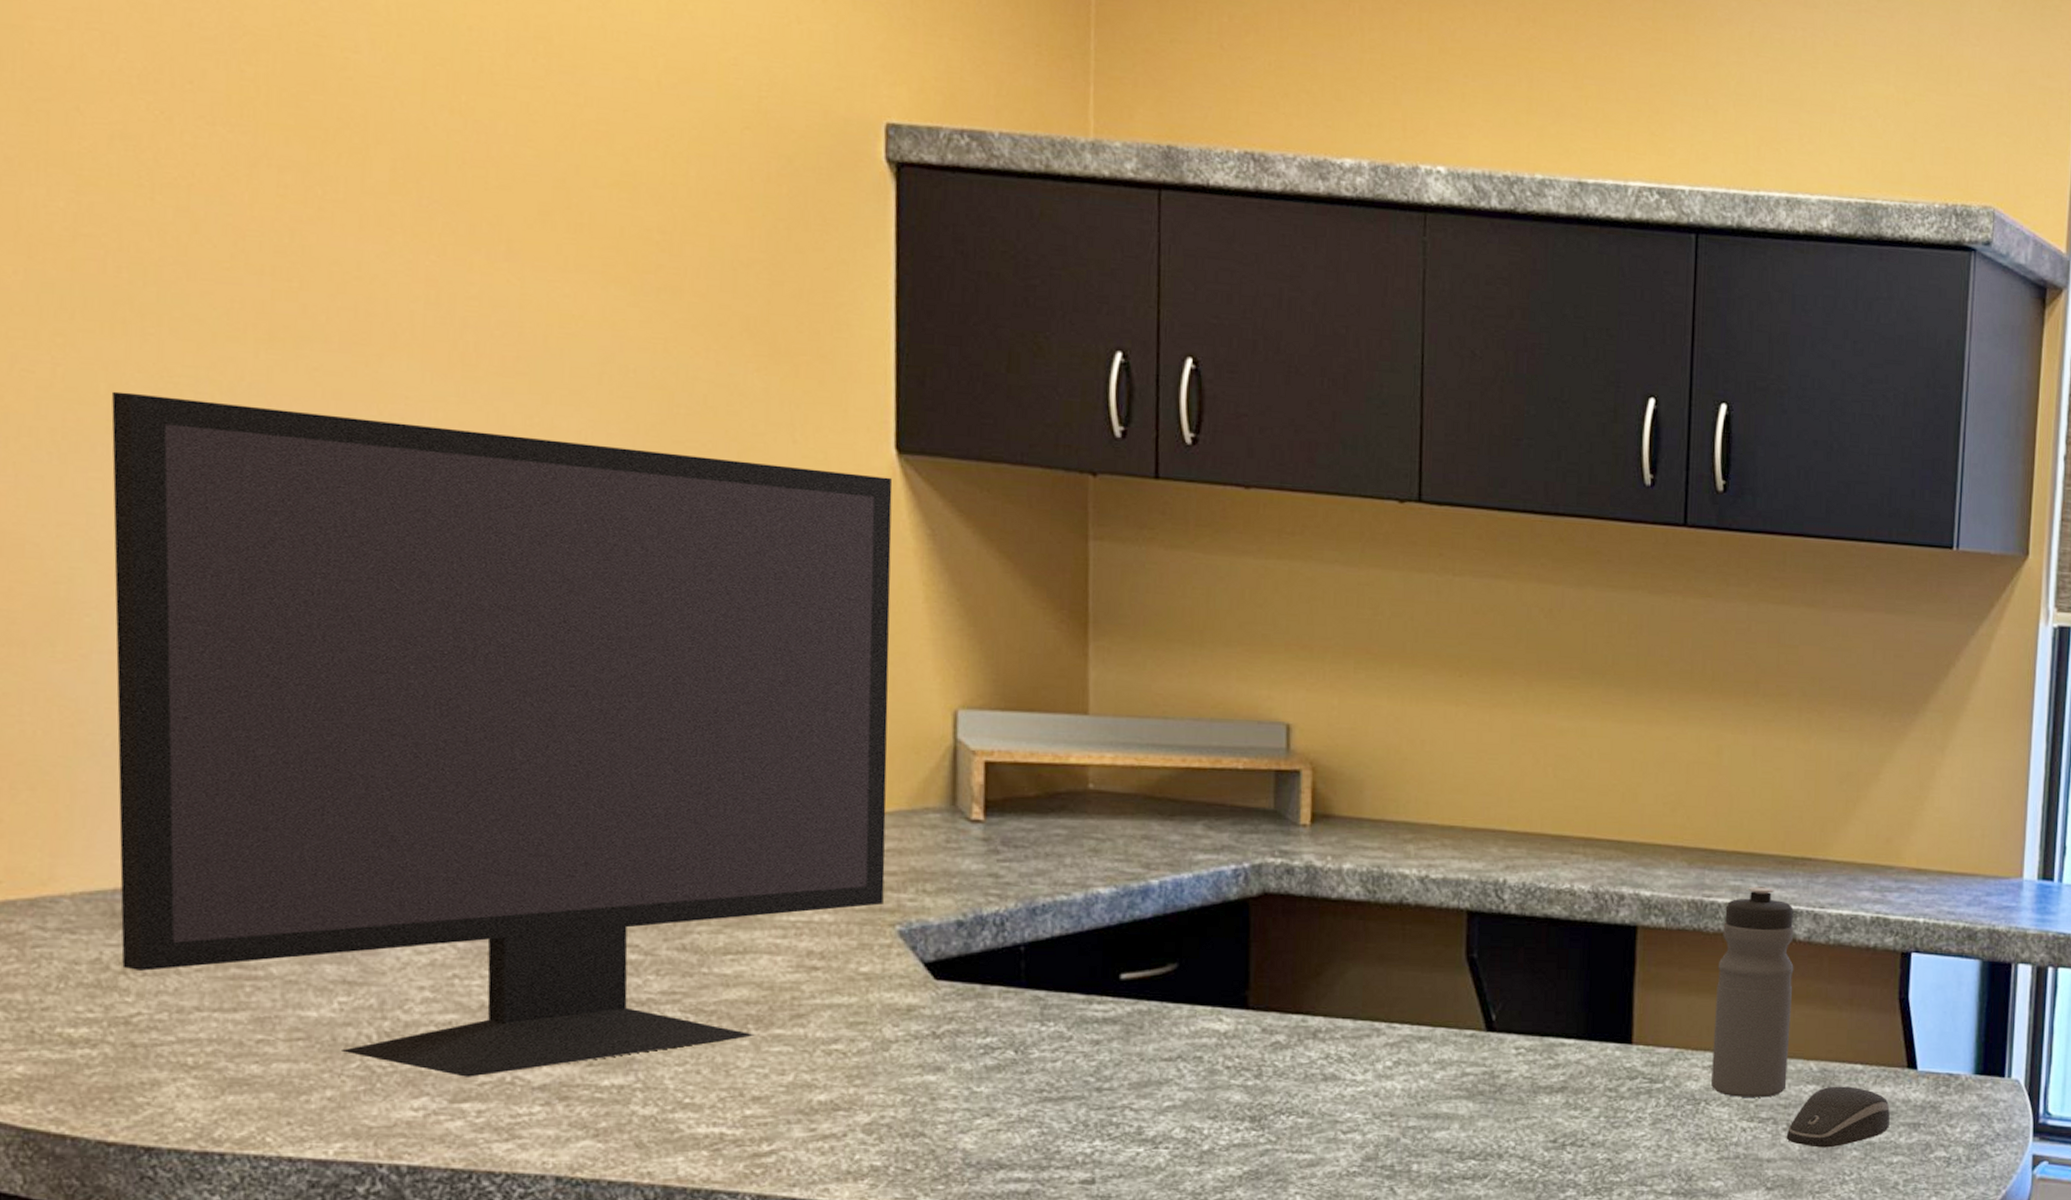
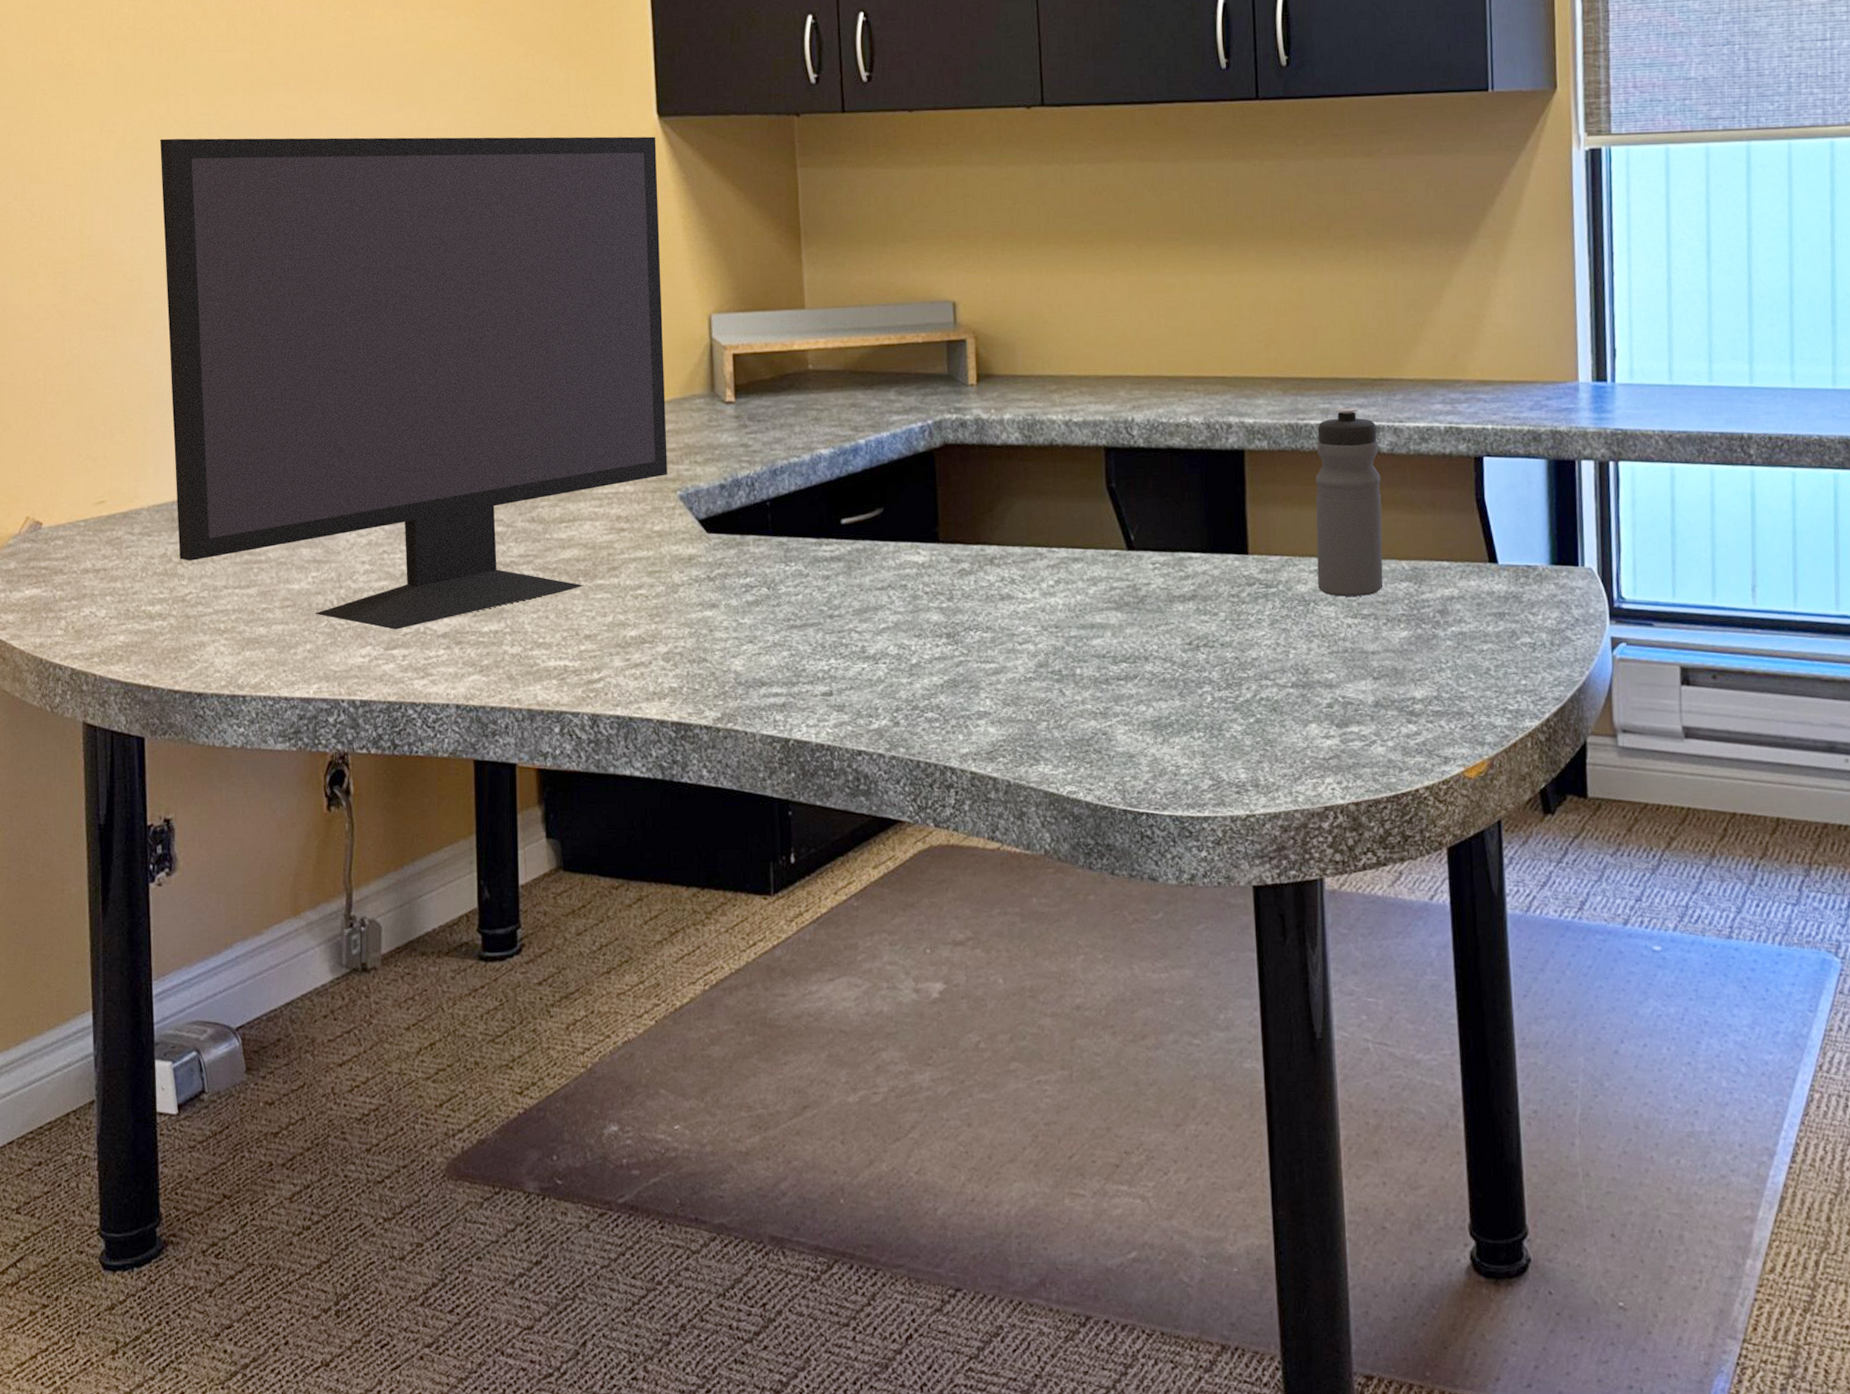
computer mouse: present [1786,1086,1890,1148] -> none [1386,582,1477,639]

